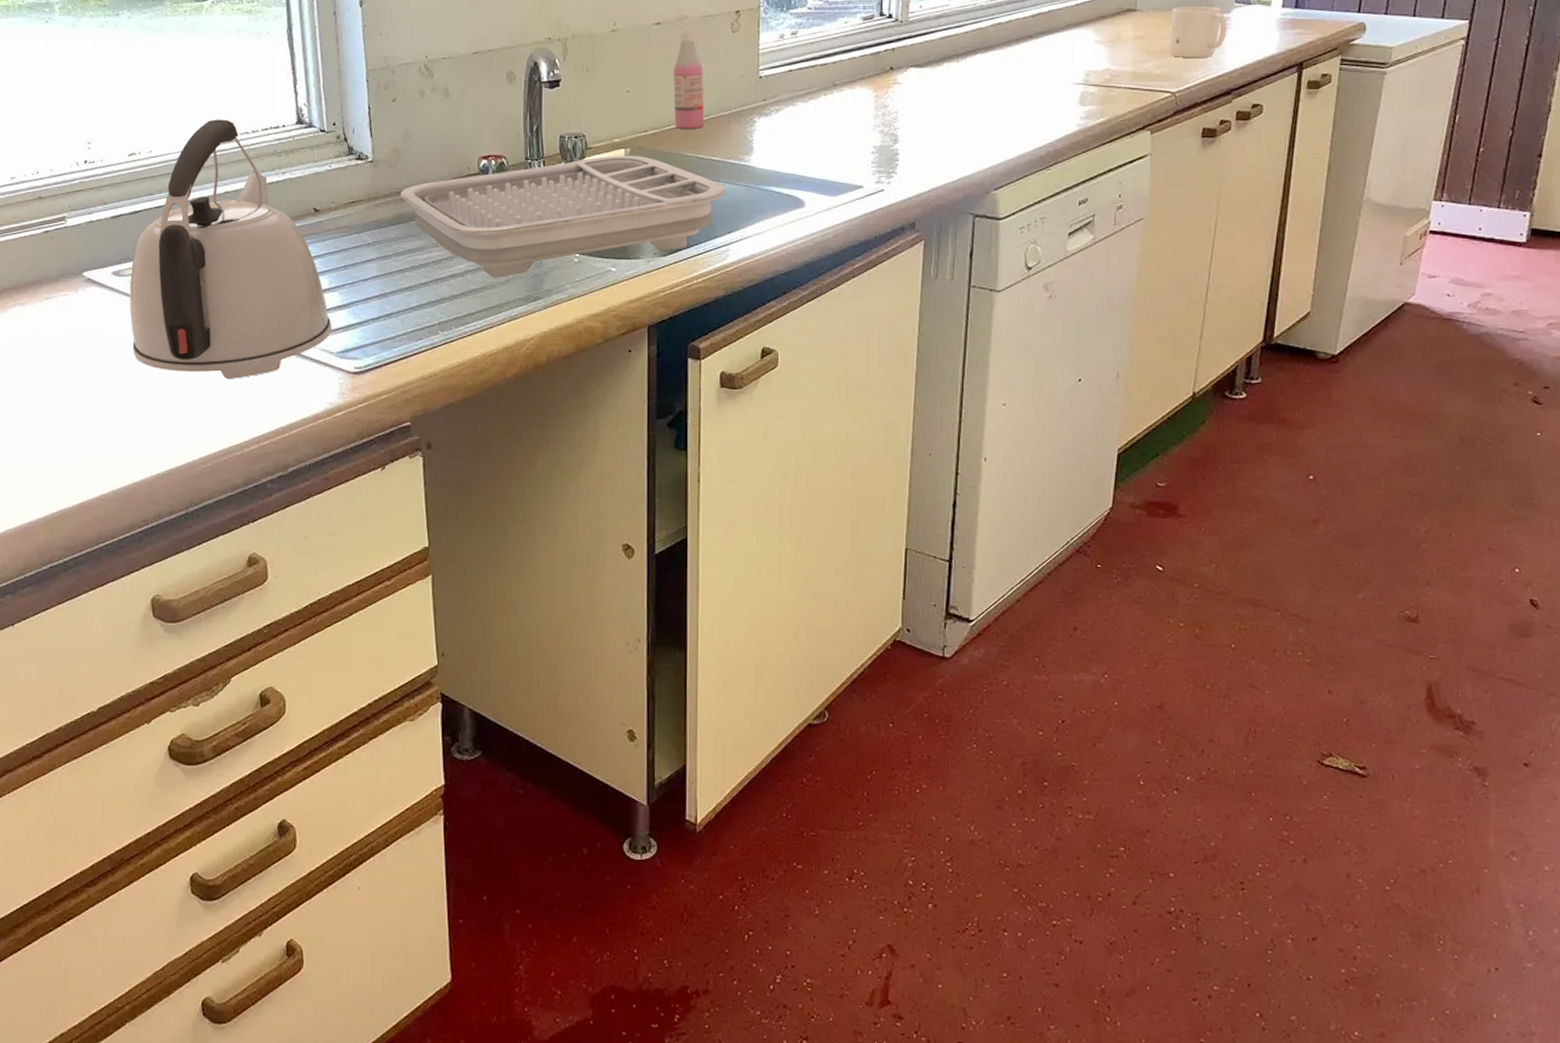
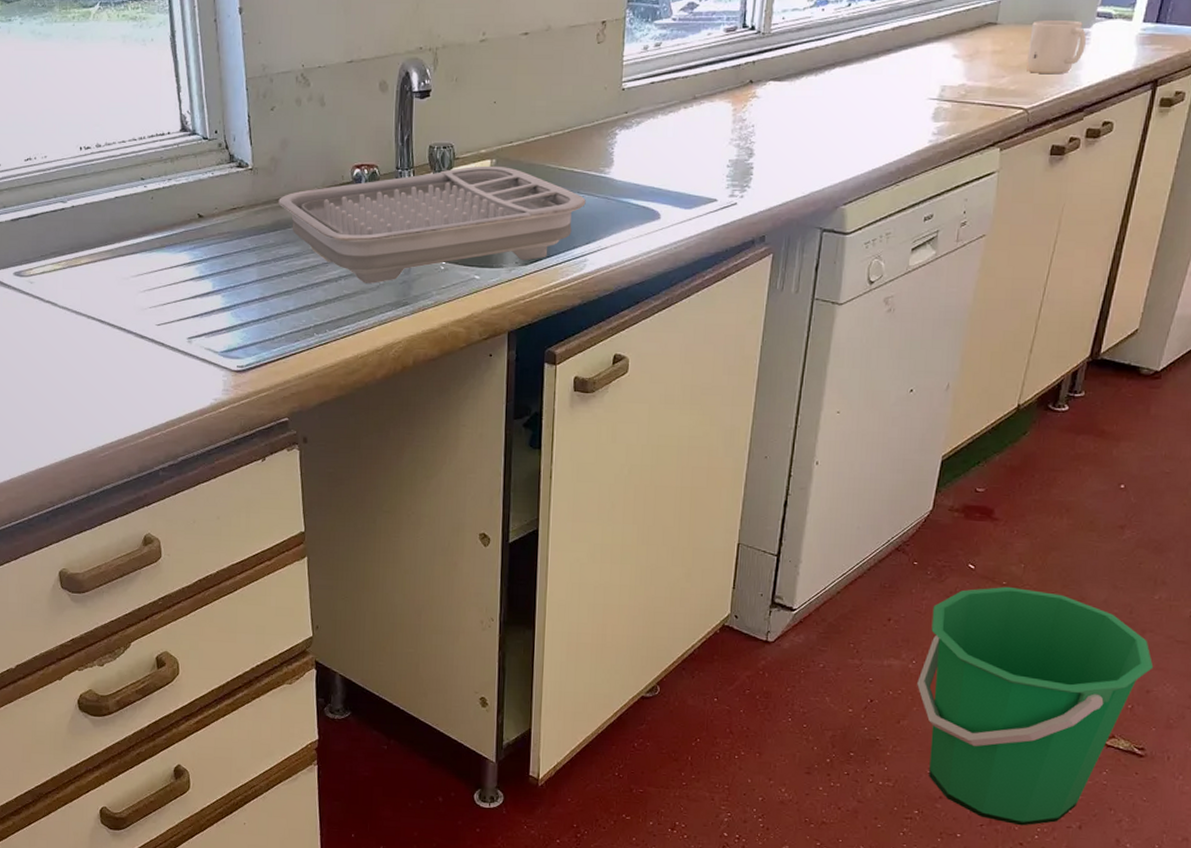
kettle: present [129,119,332,379] -> none [30,126,216,375]
soap dispenser: present [673,13,705,130] -> none [538,23,569,142]
bucket: none [1111,589,1366,862] -> present [917,586,1154,826]

